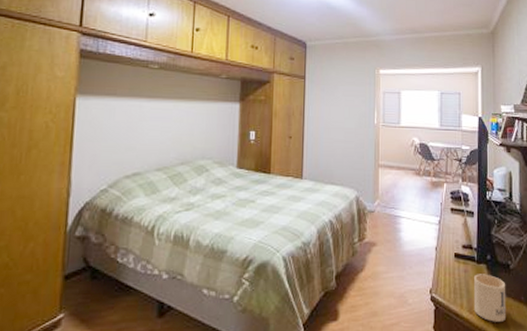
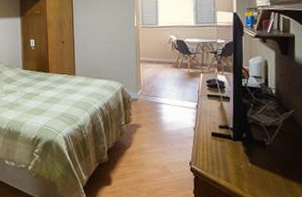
mug: present [473,274,507,322] -> none [230,149,262,189]

